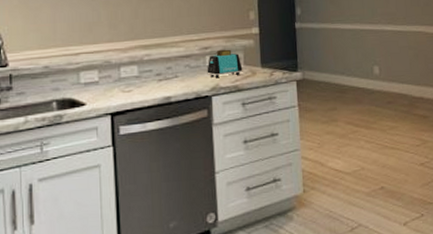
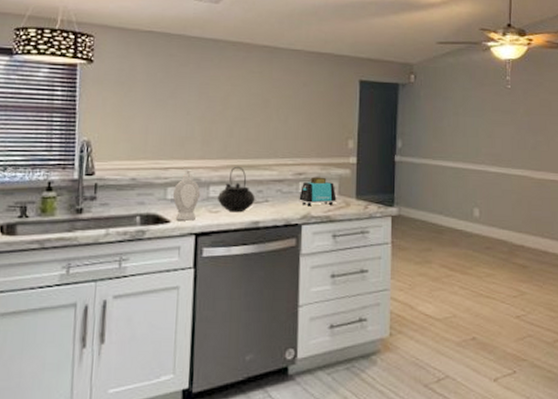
soap bottle: none [85,53,111,103] -> present [172,169,200,221]
teapot: none [128,46,165,90] -> present [217,166,255,213]

